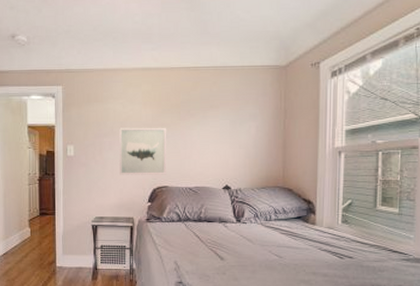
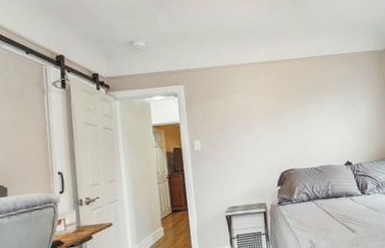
wall art: present [119,127,167,175] -> none [242,114,292,164]

